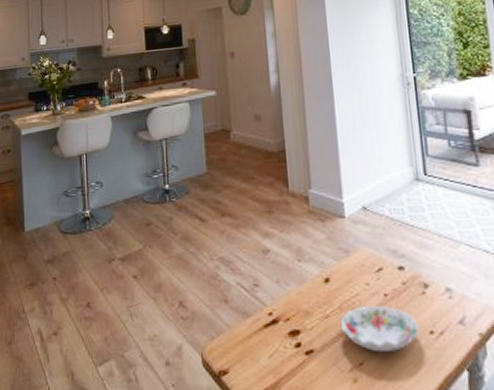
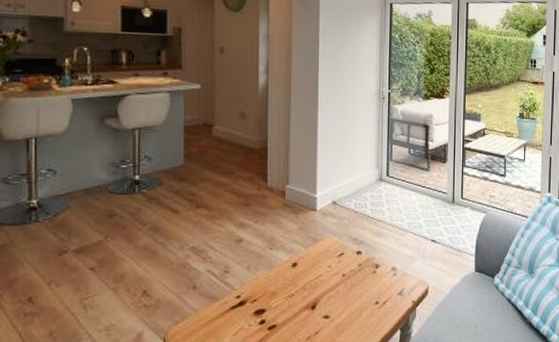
decorative bowl: present [340,305,420,353] -> none [302,284,369,322]

